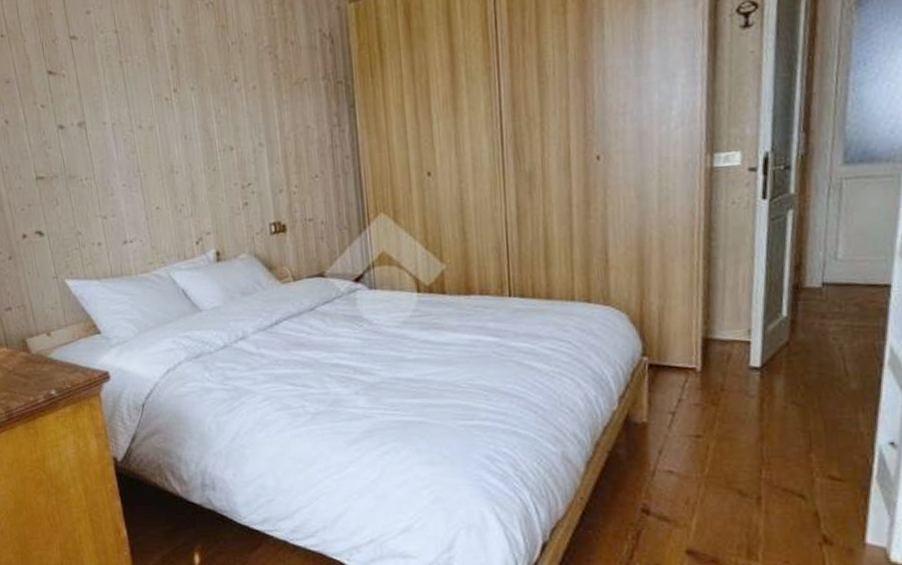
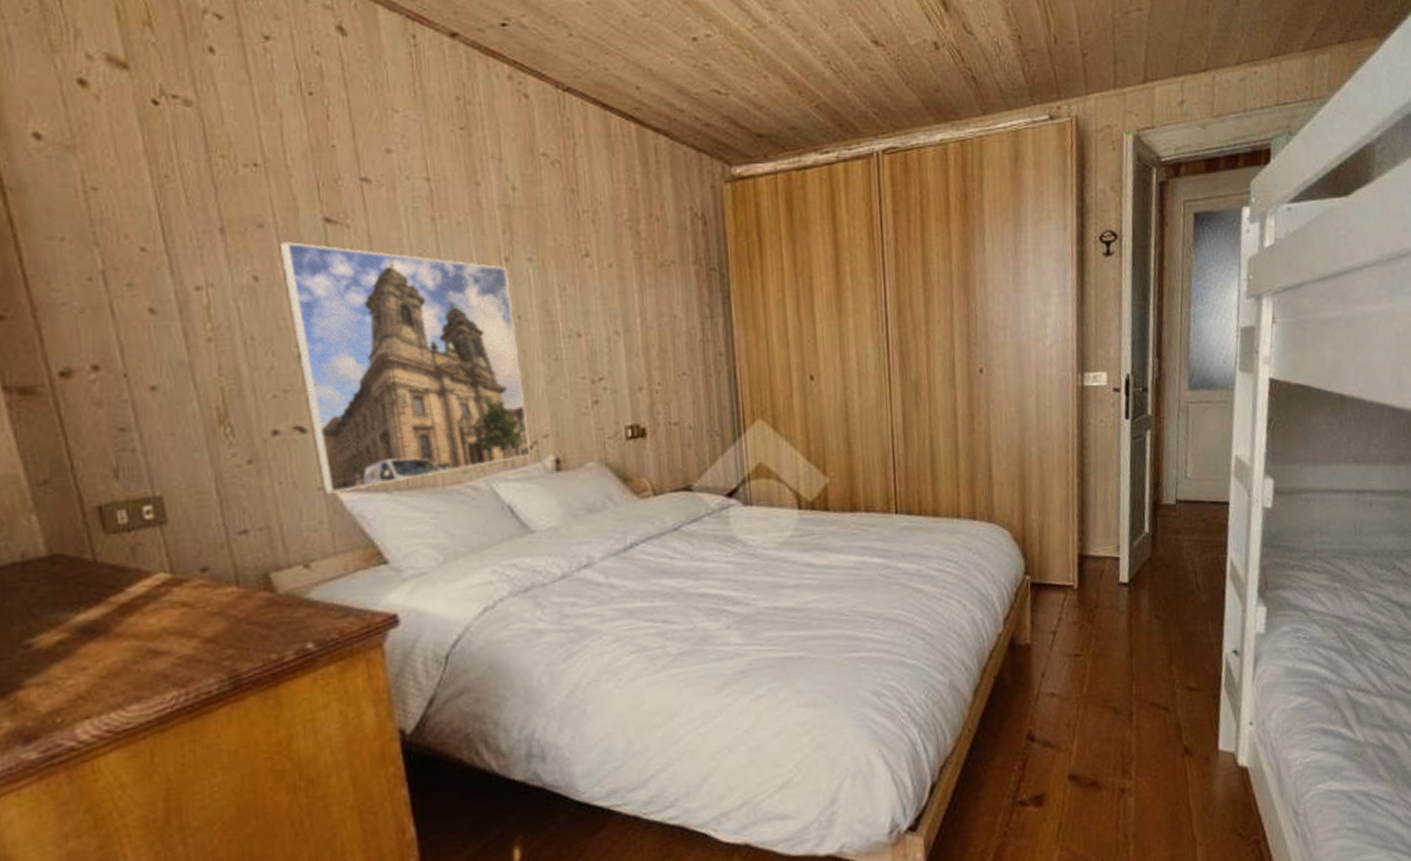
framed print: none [20,92,197,281] -> present [279,242,531,494]

